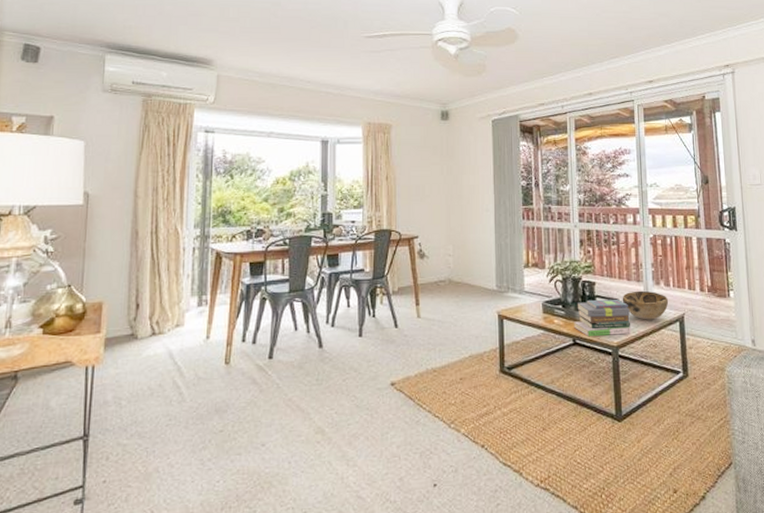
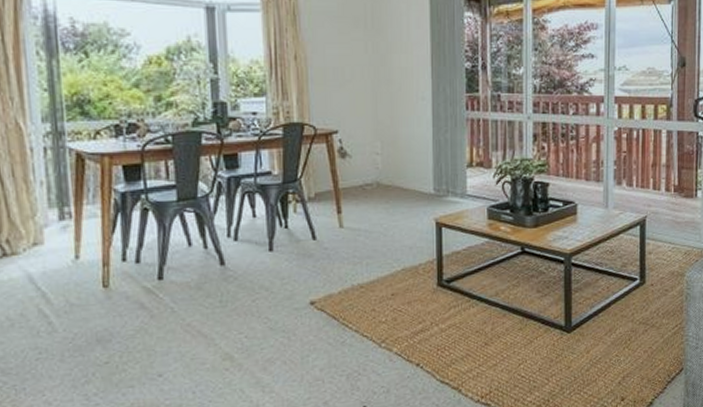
books: present [574,299,632,337] -> none [523,201,587,245]
decorative bowl: present [622,290,669,320] -> none [578,191,630,225]

